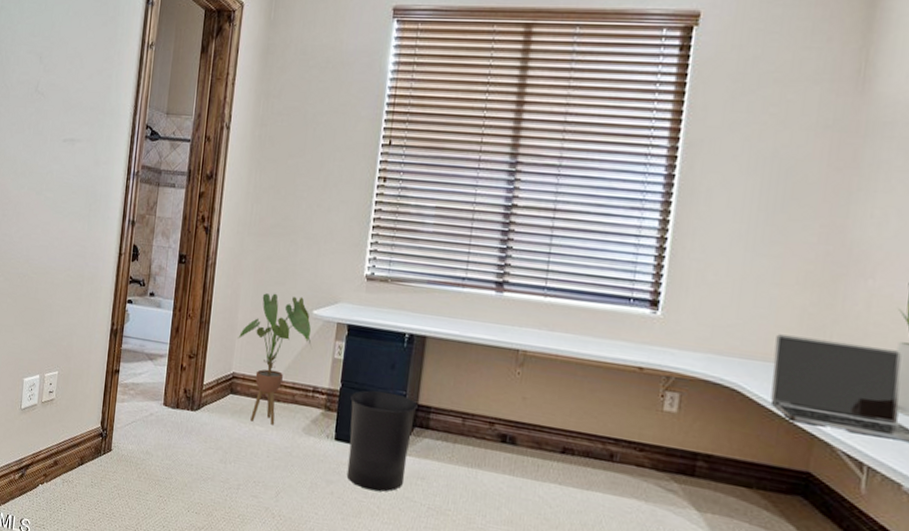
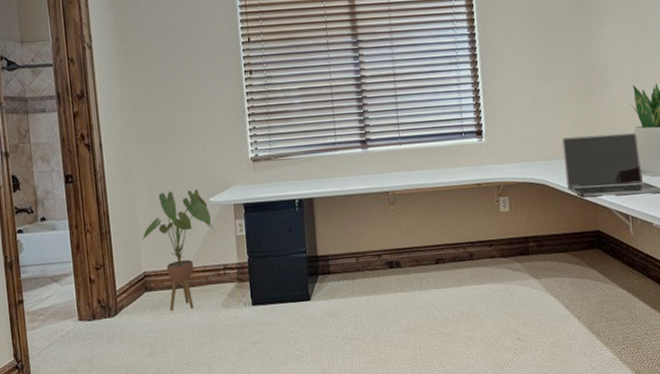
waste bin: present [346,390,418,492] -> none [259,251,318,339]

